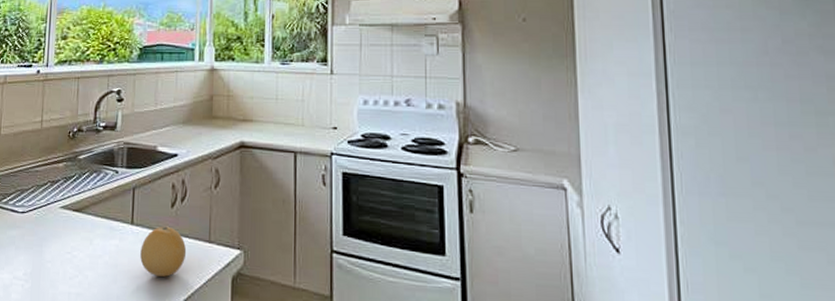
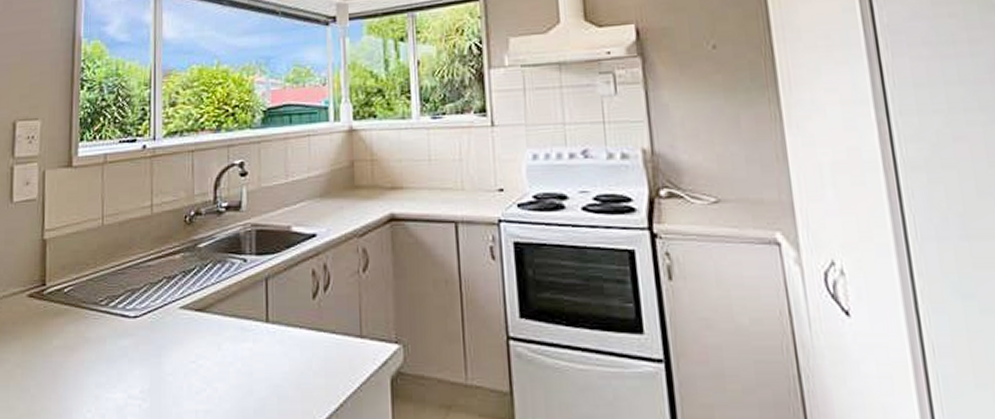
fruit: present [140,226,187,277] -> none [279,321,335,383]

